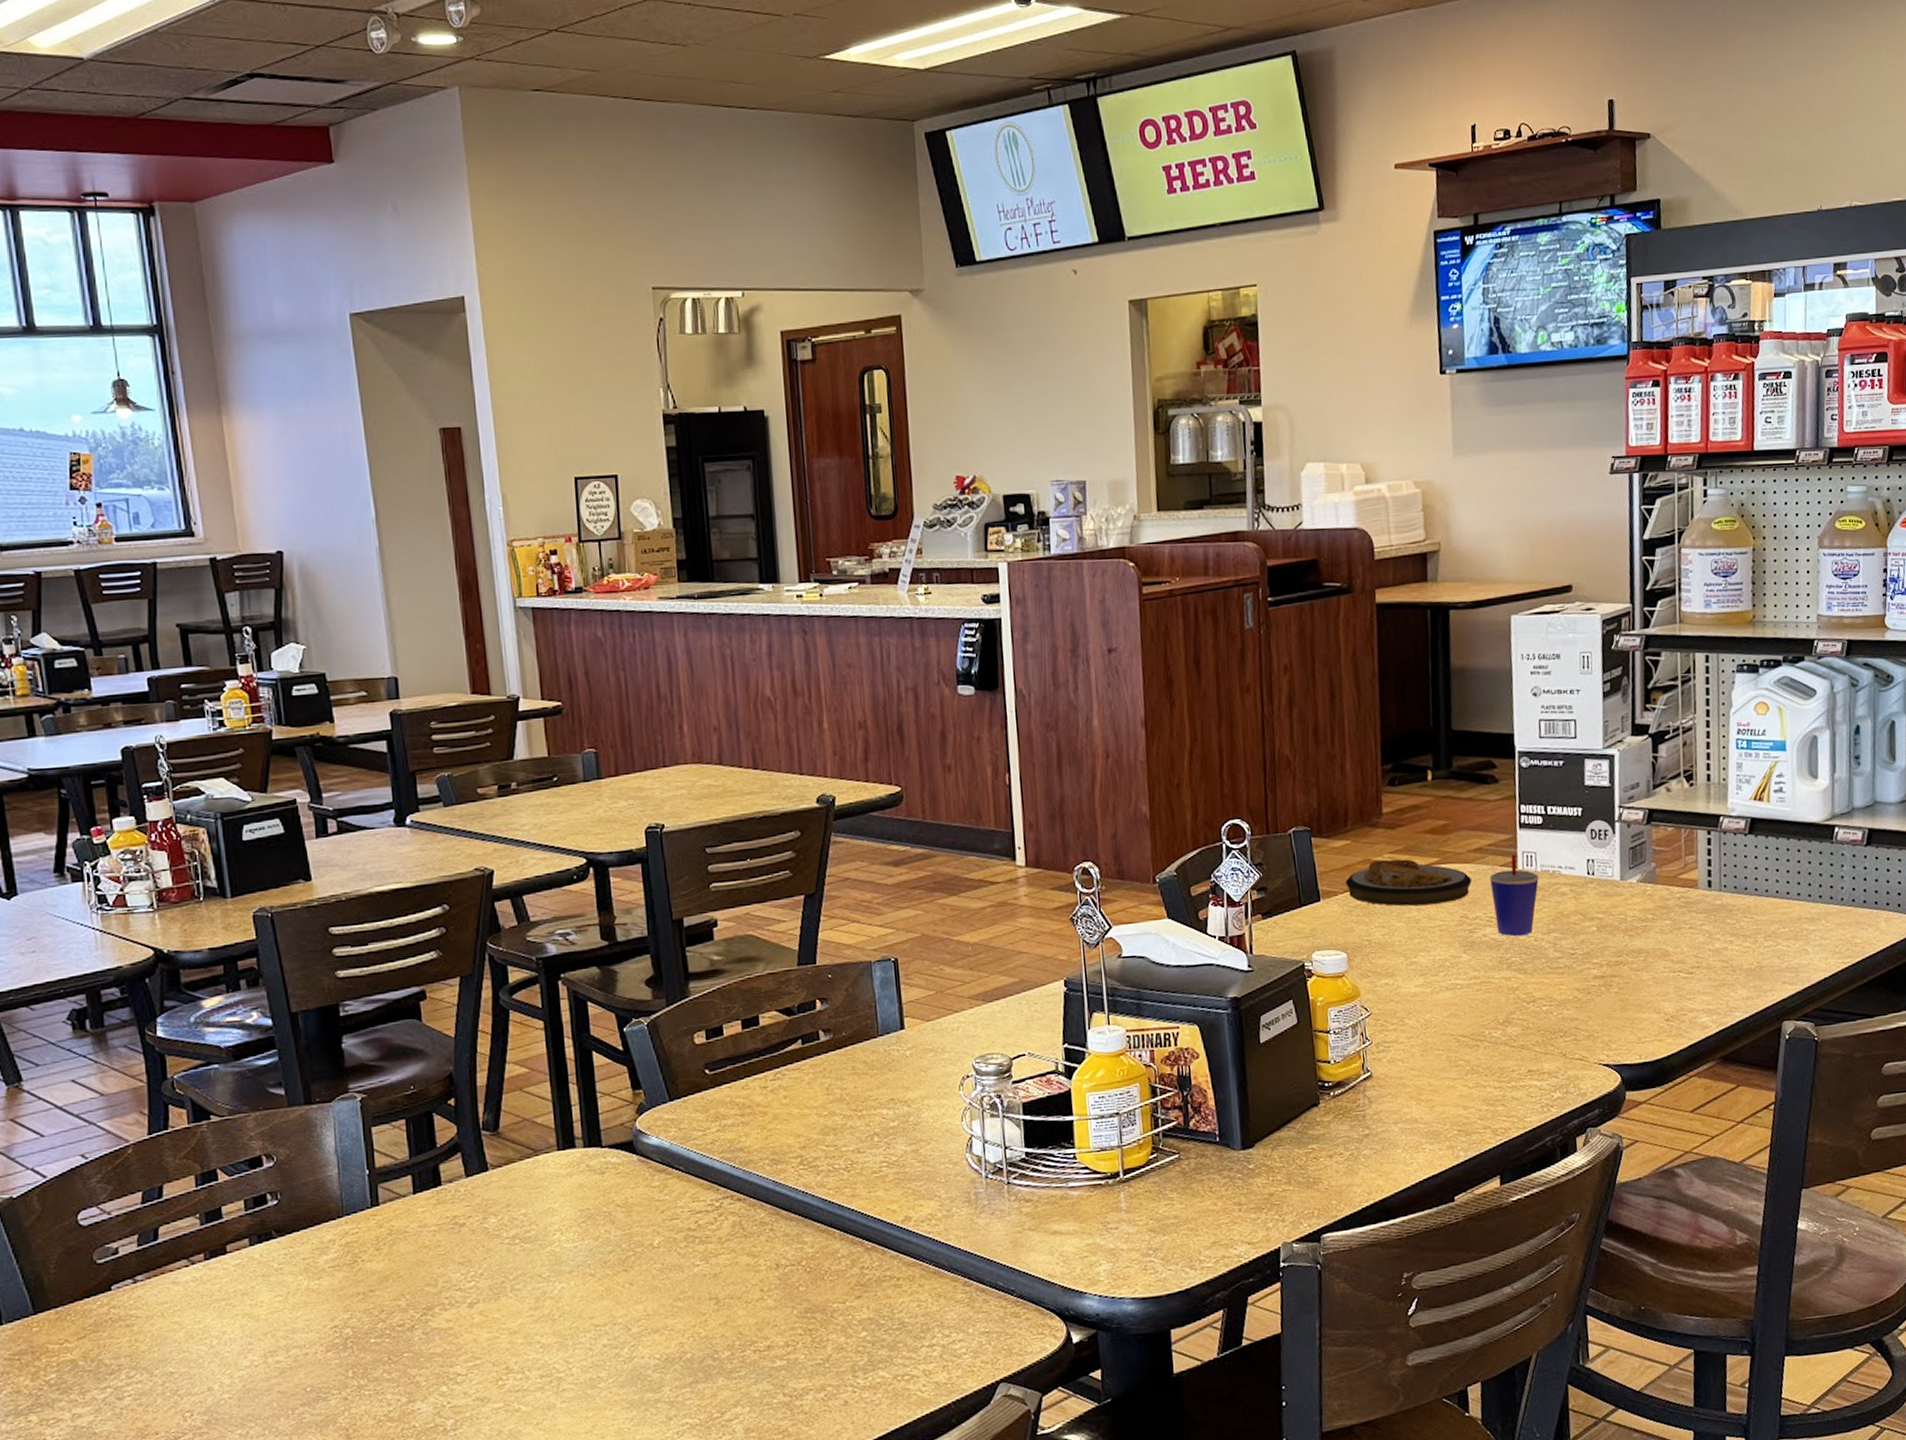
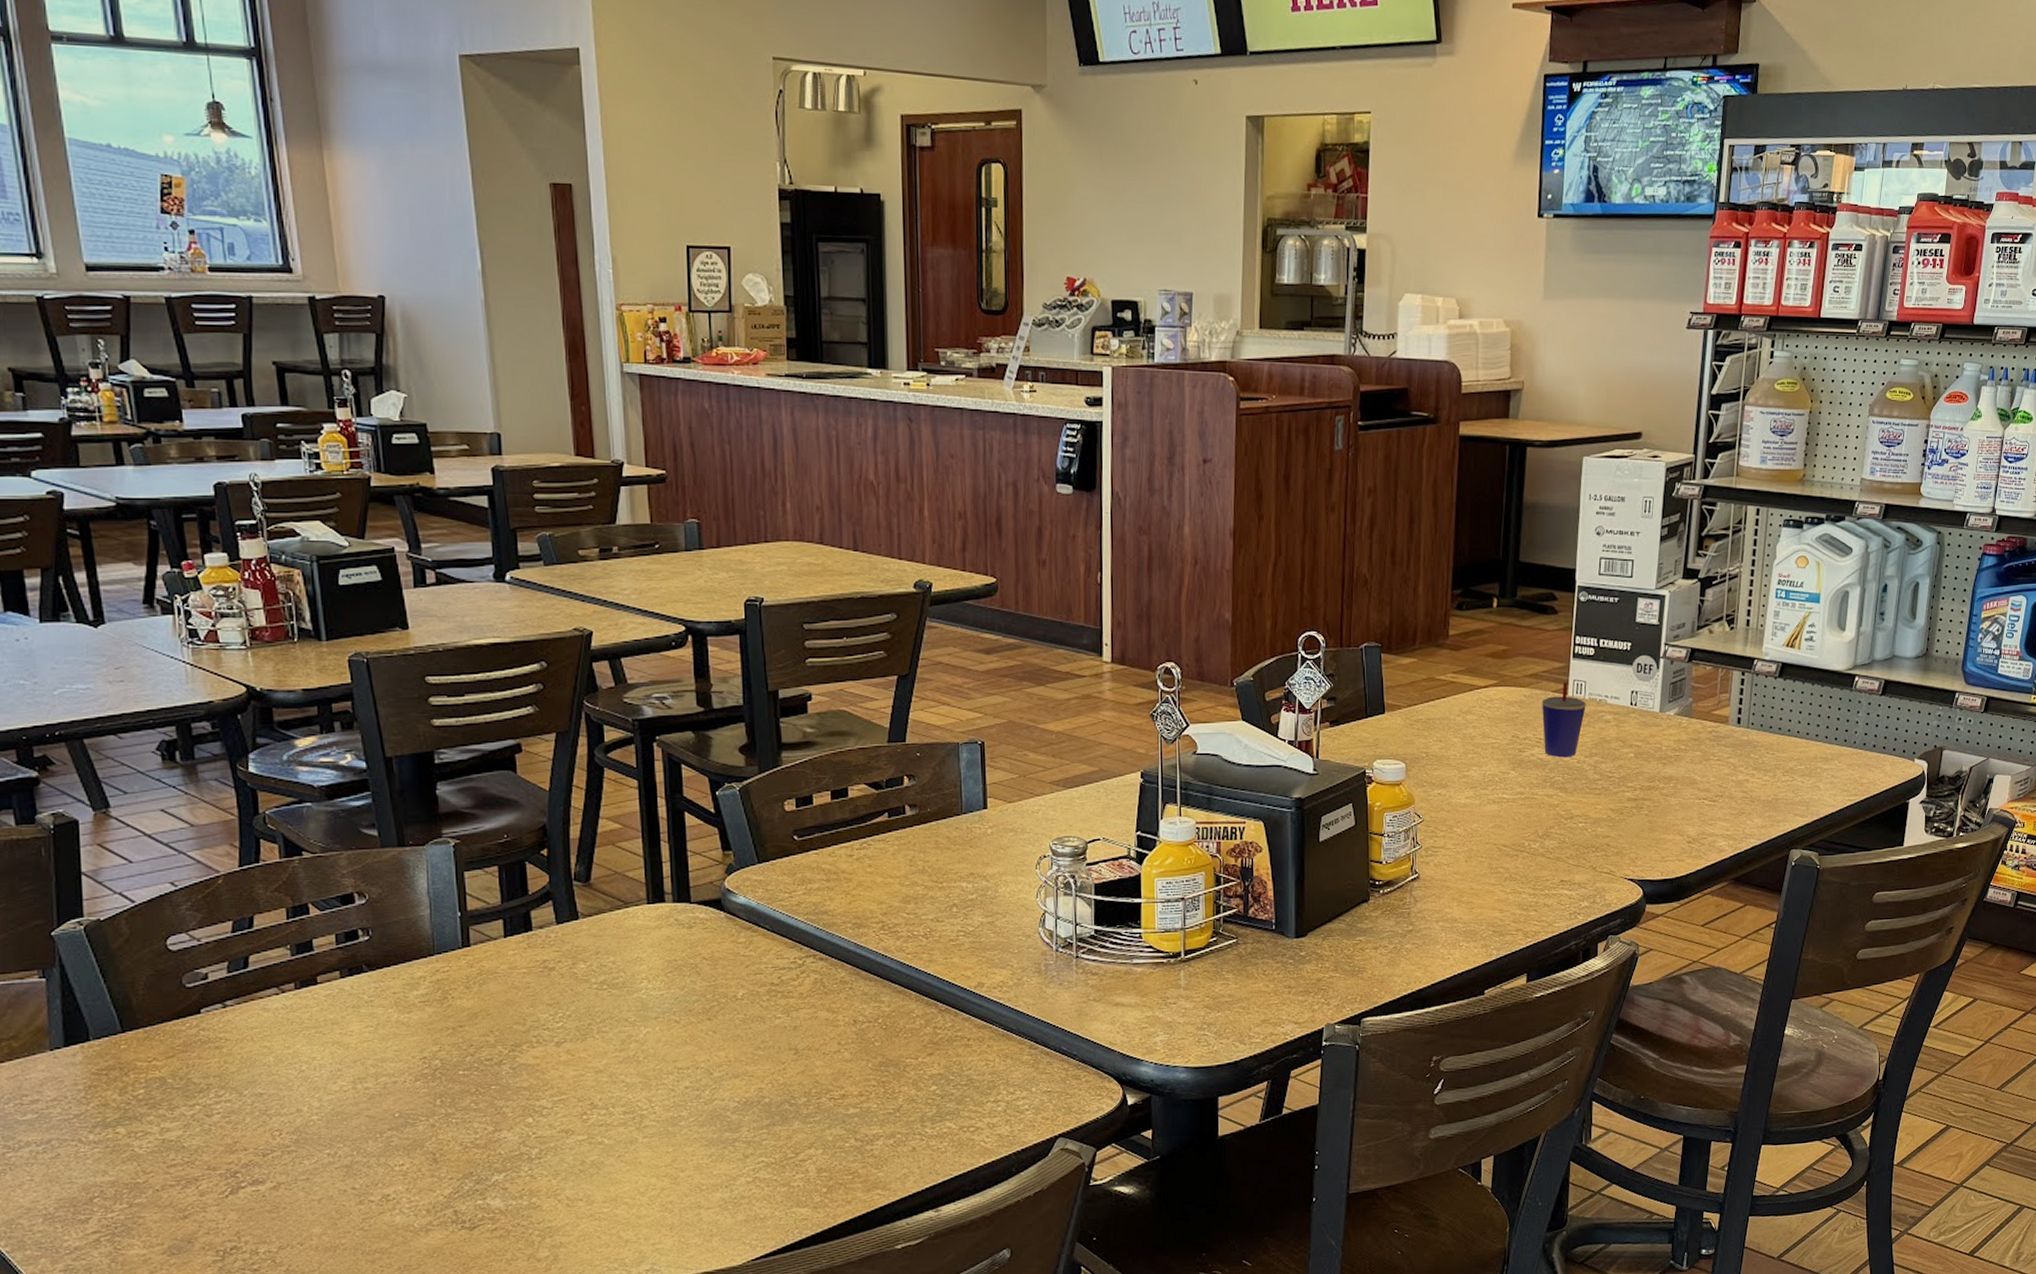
toast: present [1345,859,1473,906] -> none [1409,678,1526,723]

